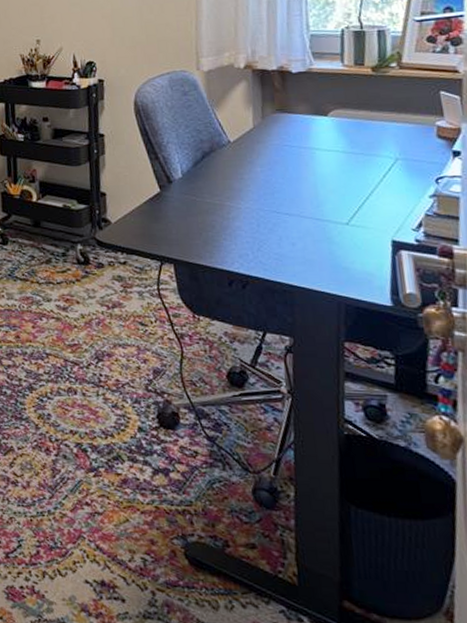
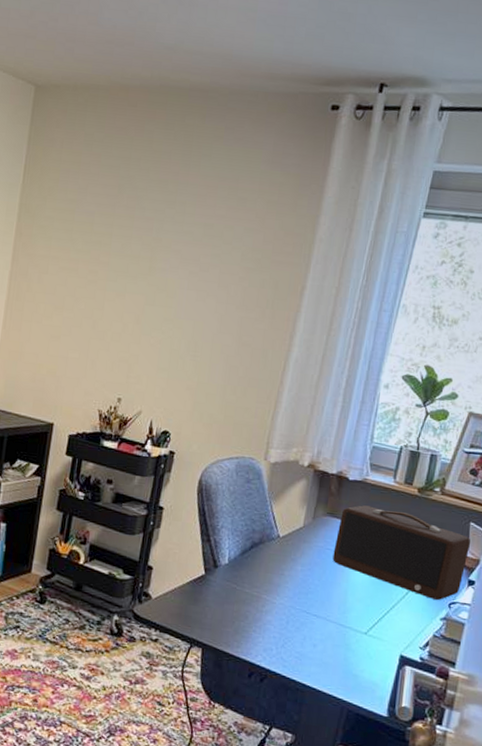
speaker: none [291,94,446,177] -> present [332,505,470,600]

